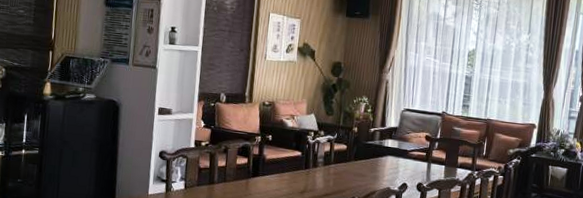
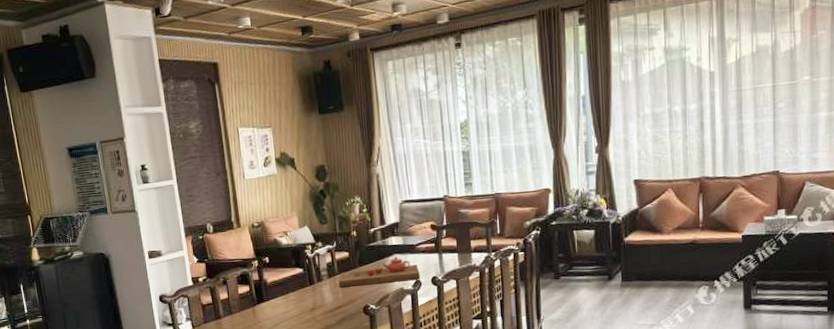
tea set: none [331,157,408,183] -> present [338,256,420,288]

